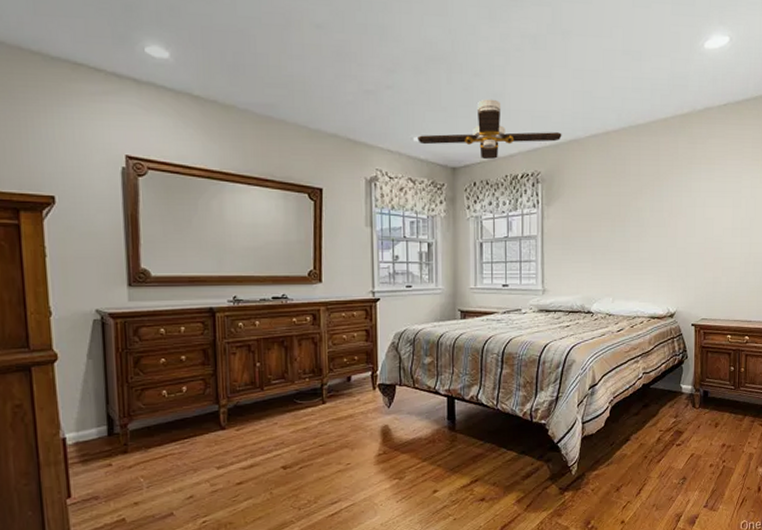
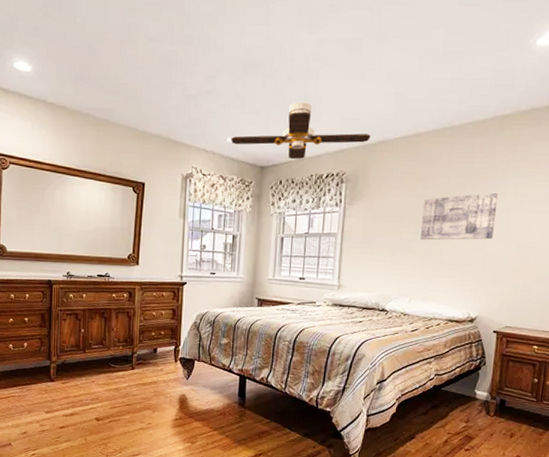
wall art: none [618,189,684,239] -> present [420,192,498,241]

